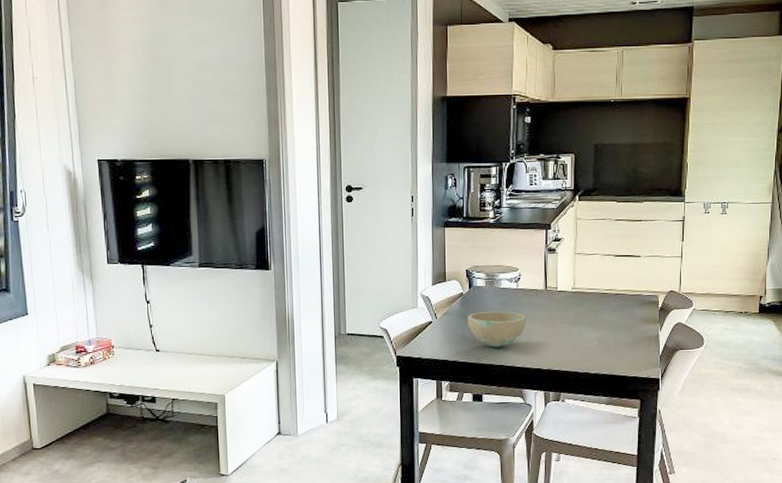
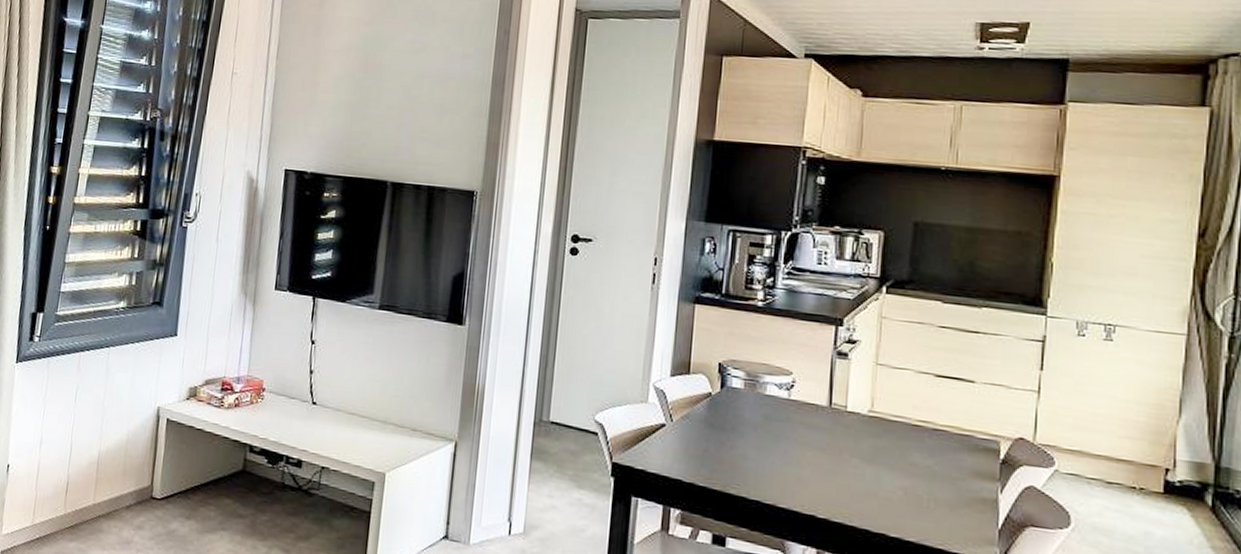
bowl: present [467,311,526,347] -> none [714,422,798,475]

